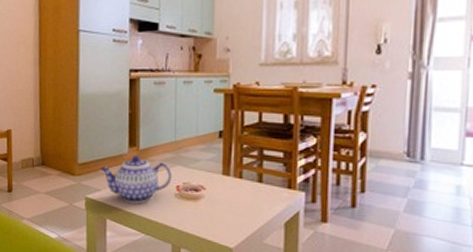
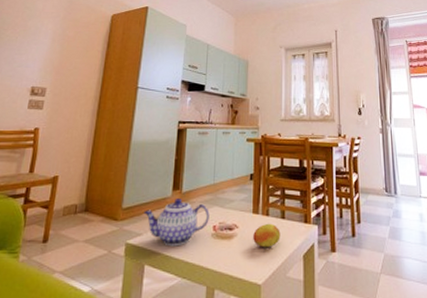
fruit: none [223,186,257,213] -> present [253,223,281,248]

